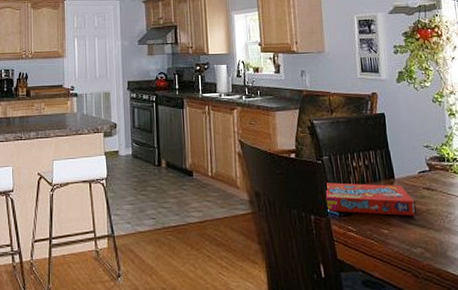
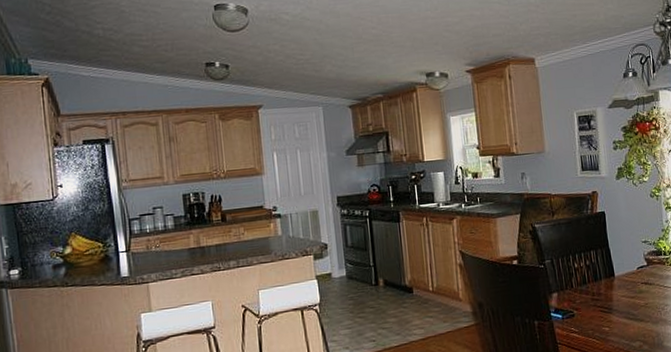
snack box: present [326,182,416,216] -> none [549,282,635,316]

